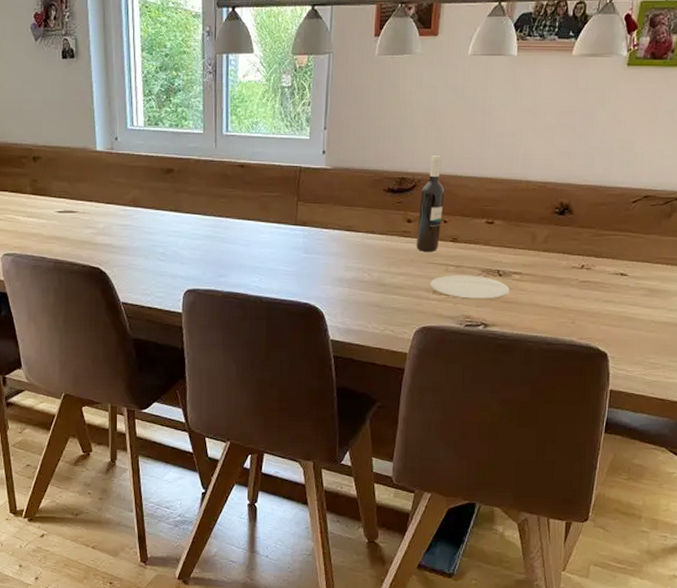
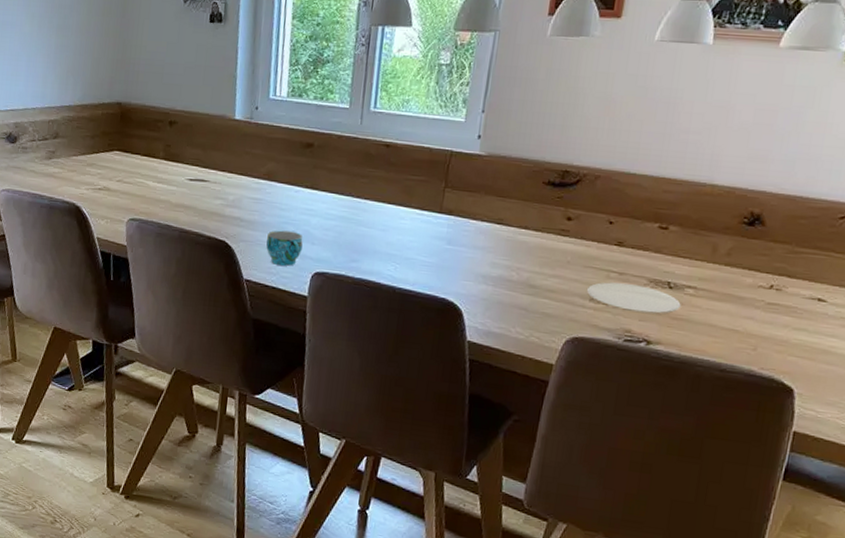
cup: none [139,253,173,286] -> present [266,230,303,266]
wine bottle: present [416,154,445,251] -> none [575,148,614,255]

